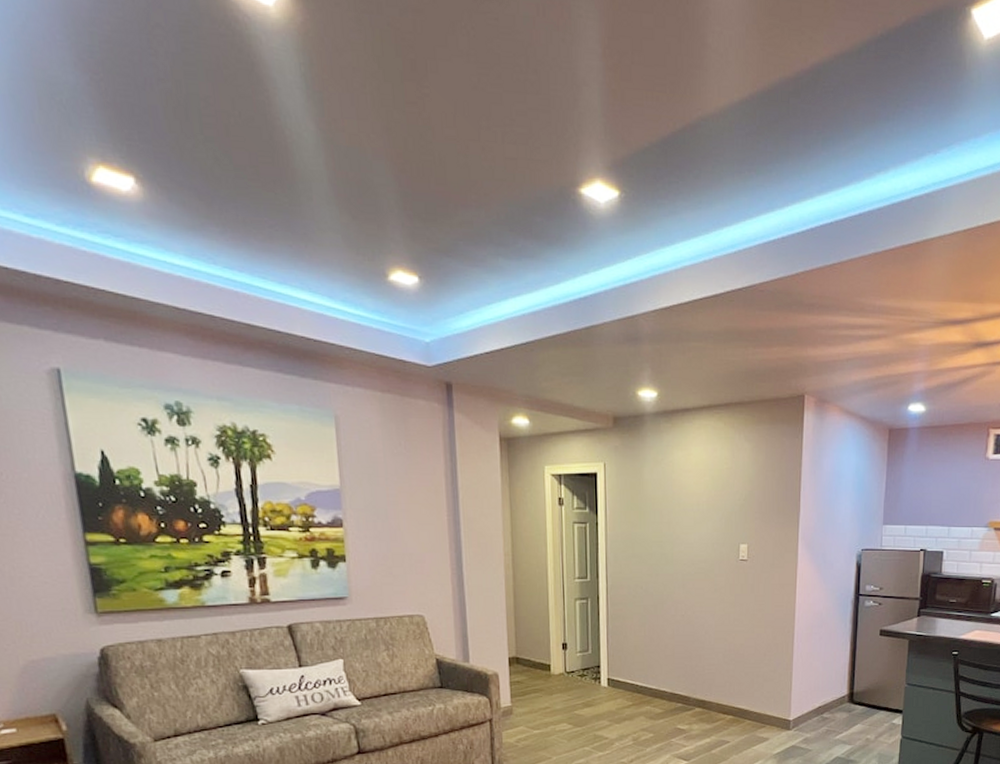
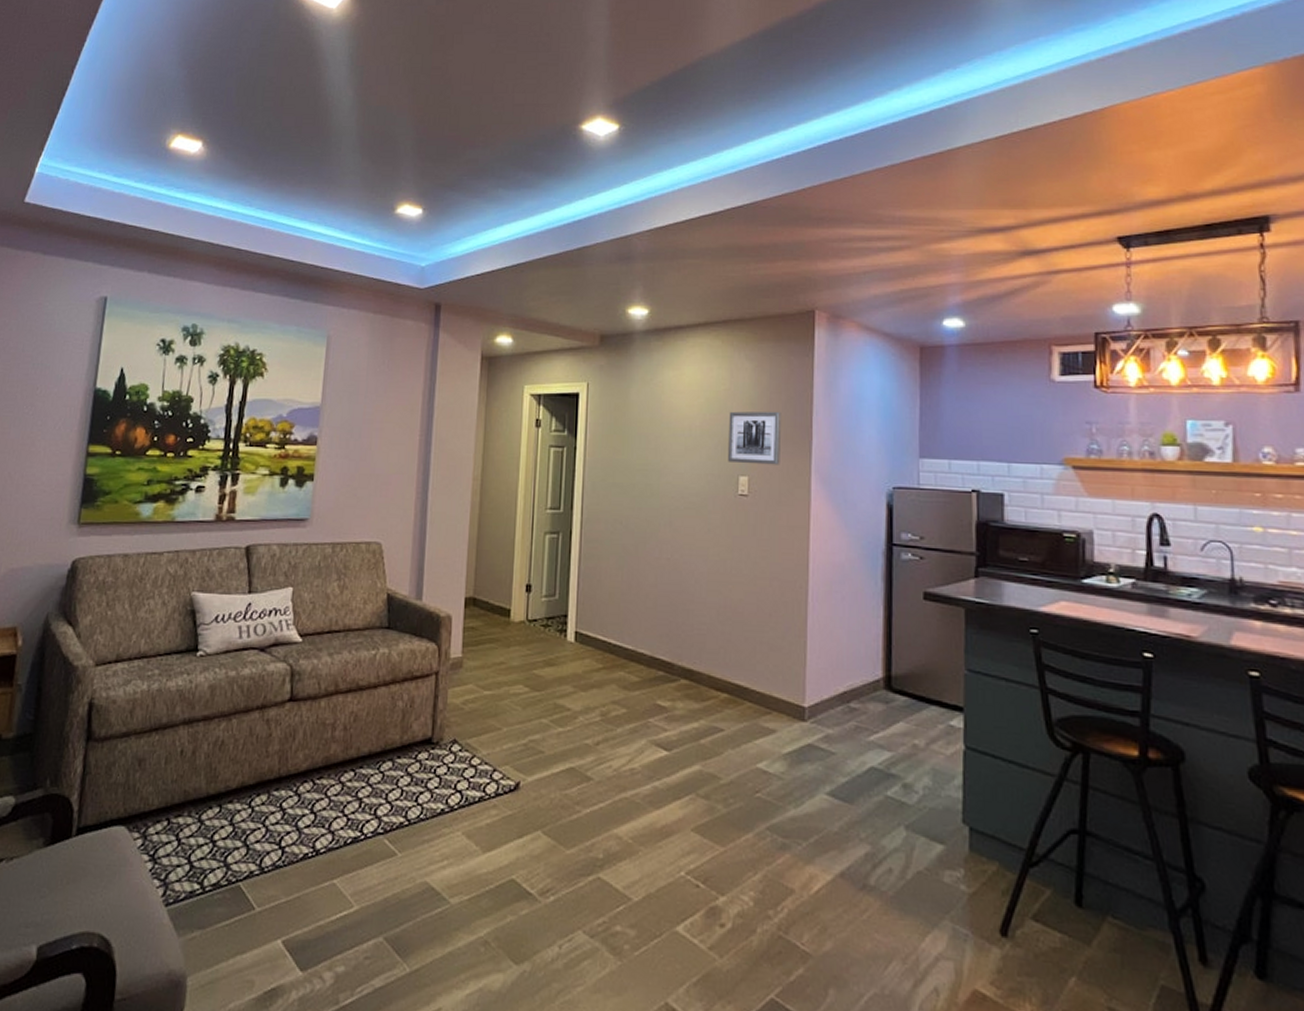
wall art: none [731,487,775,534] -> present [728,411,782,465]

